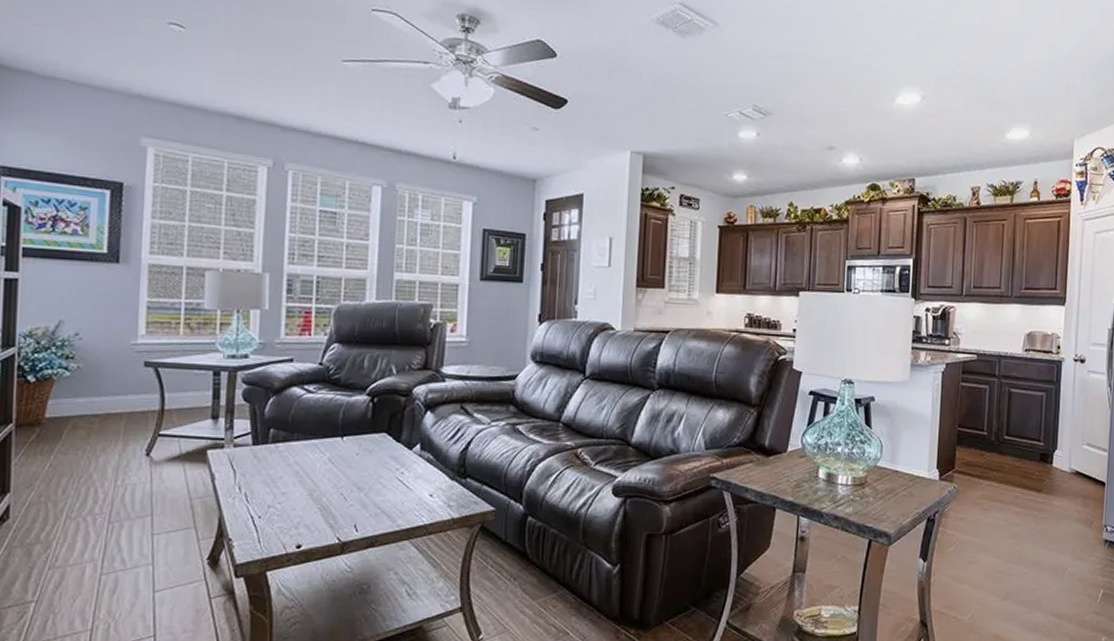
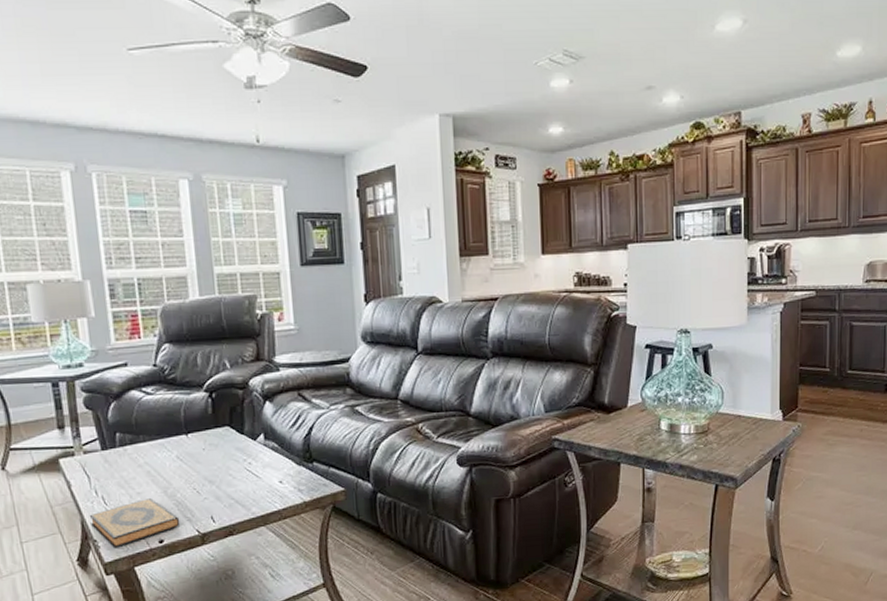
hardback book: none [227,500,322,550] -> present [89,498,180,549]

